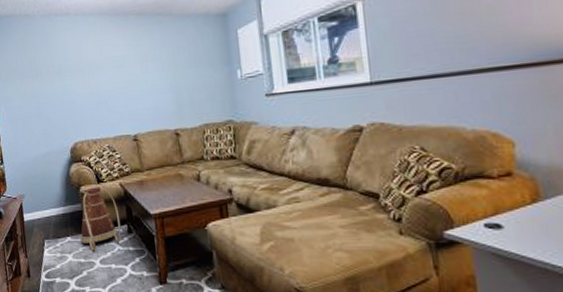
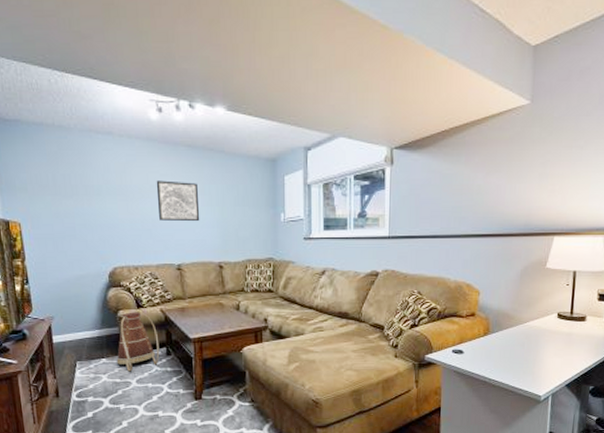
wall art: none [109,50,153,92] -> present [156,180,200,222]

